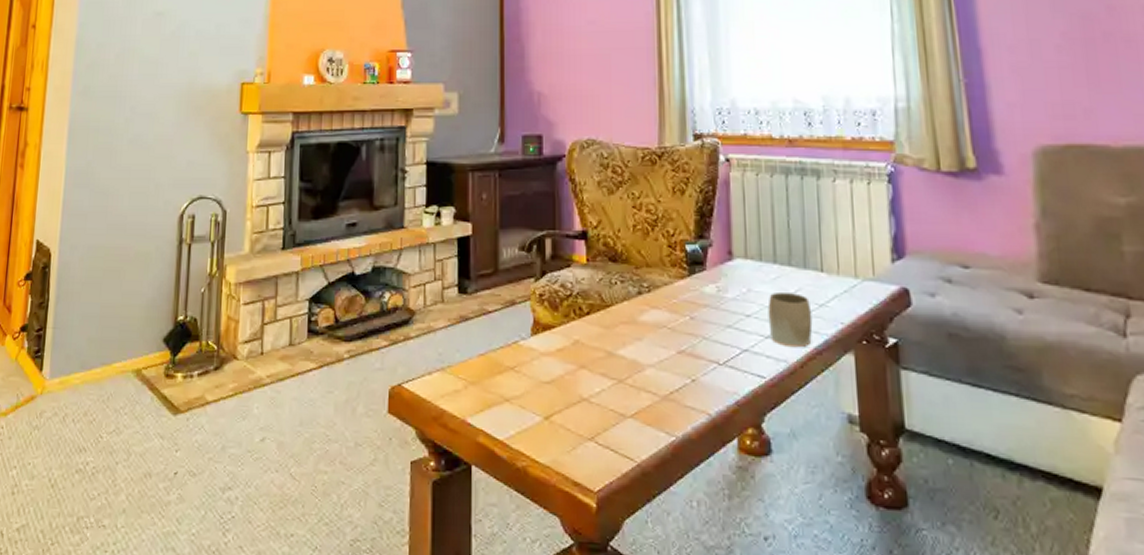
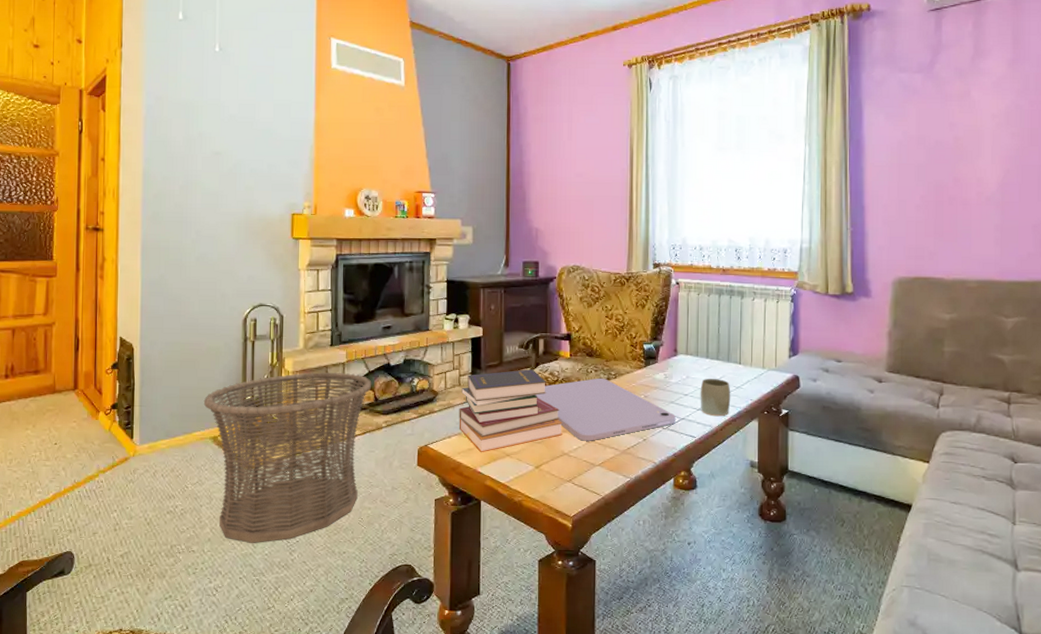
basket: none [127,283,332,518] -> present [203,372,372,543]
books: none [442,279,580,397] -> present [459,369,563,453]
tablet: none [543,292,736,382] -> present [536,378,676,441]

